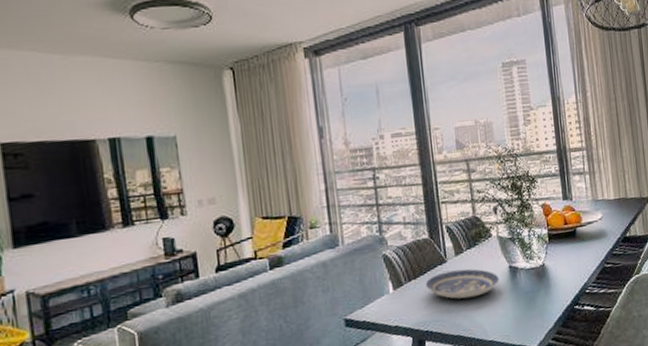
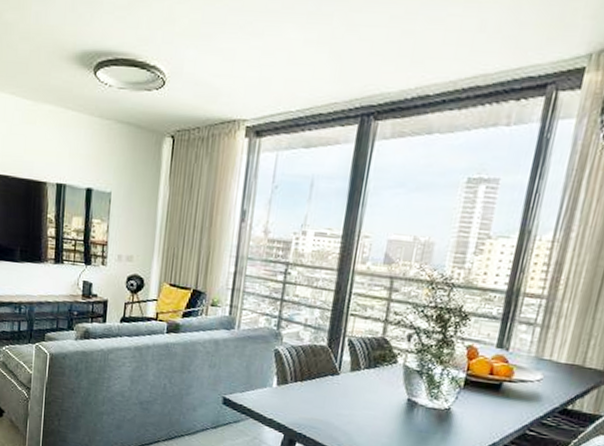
plate: present [425,269,500,299] -> none [310,383,393,418]

